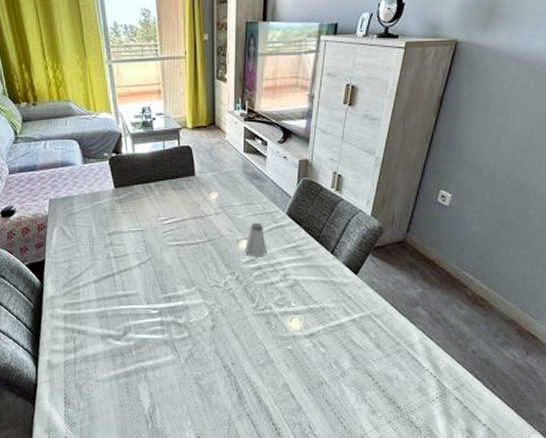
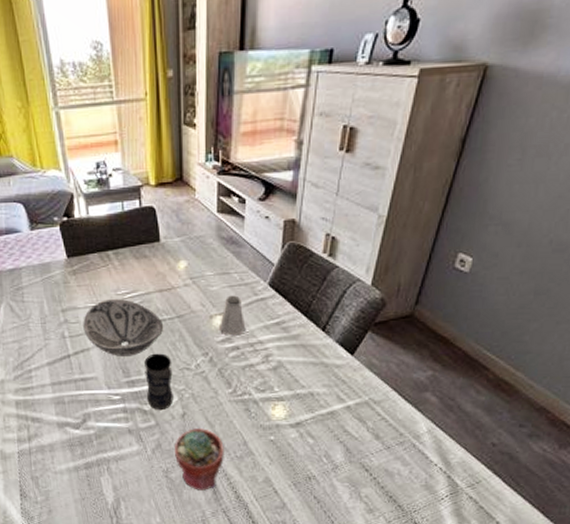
decorative bowl: none [127,224,197,275] -> present [83,298,164,356]
jar: none [180,272,205,324] -> present [144,353,173,411]
potted succulent: none [204,338,249,396] -> present [174,427,225,491]

